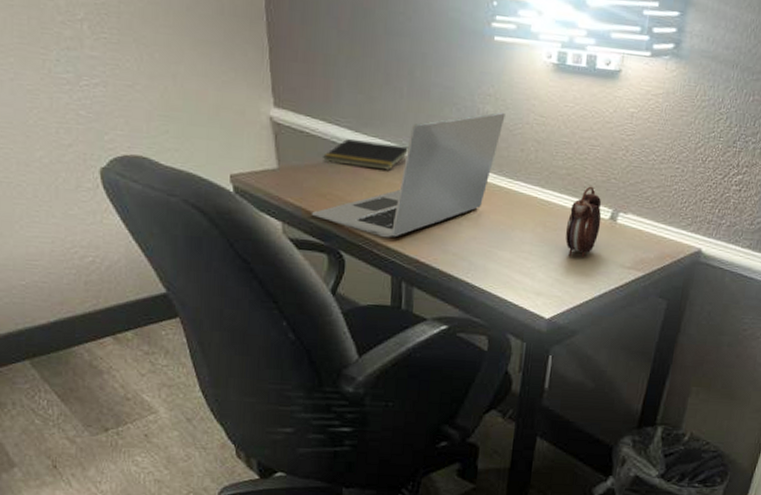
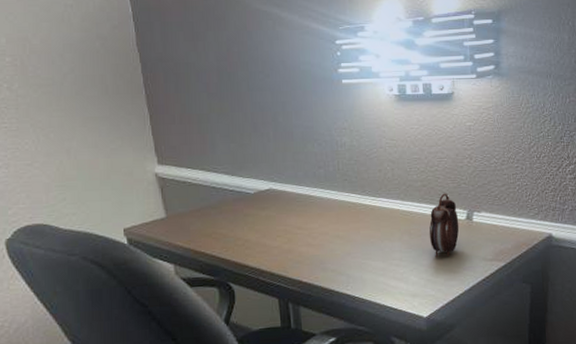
laptop: present [311,112,505,238] -> none [199,141,361,265]
notepad: present [322,139,410,171] -> none [204,181,281,206]

